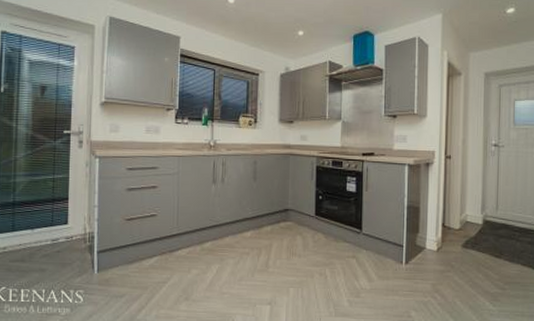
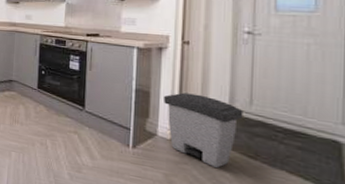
trash can: none [431,205,492,271] -> present [164,92,243,169]

